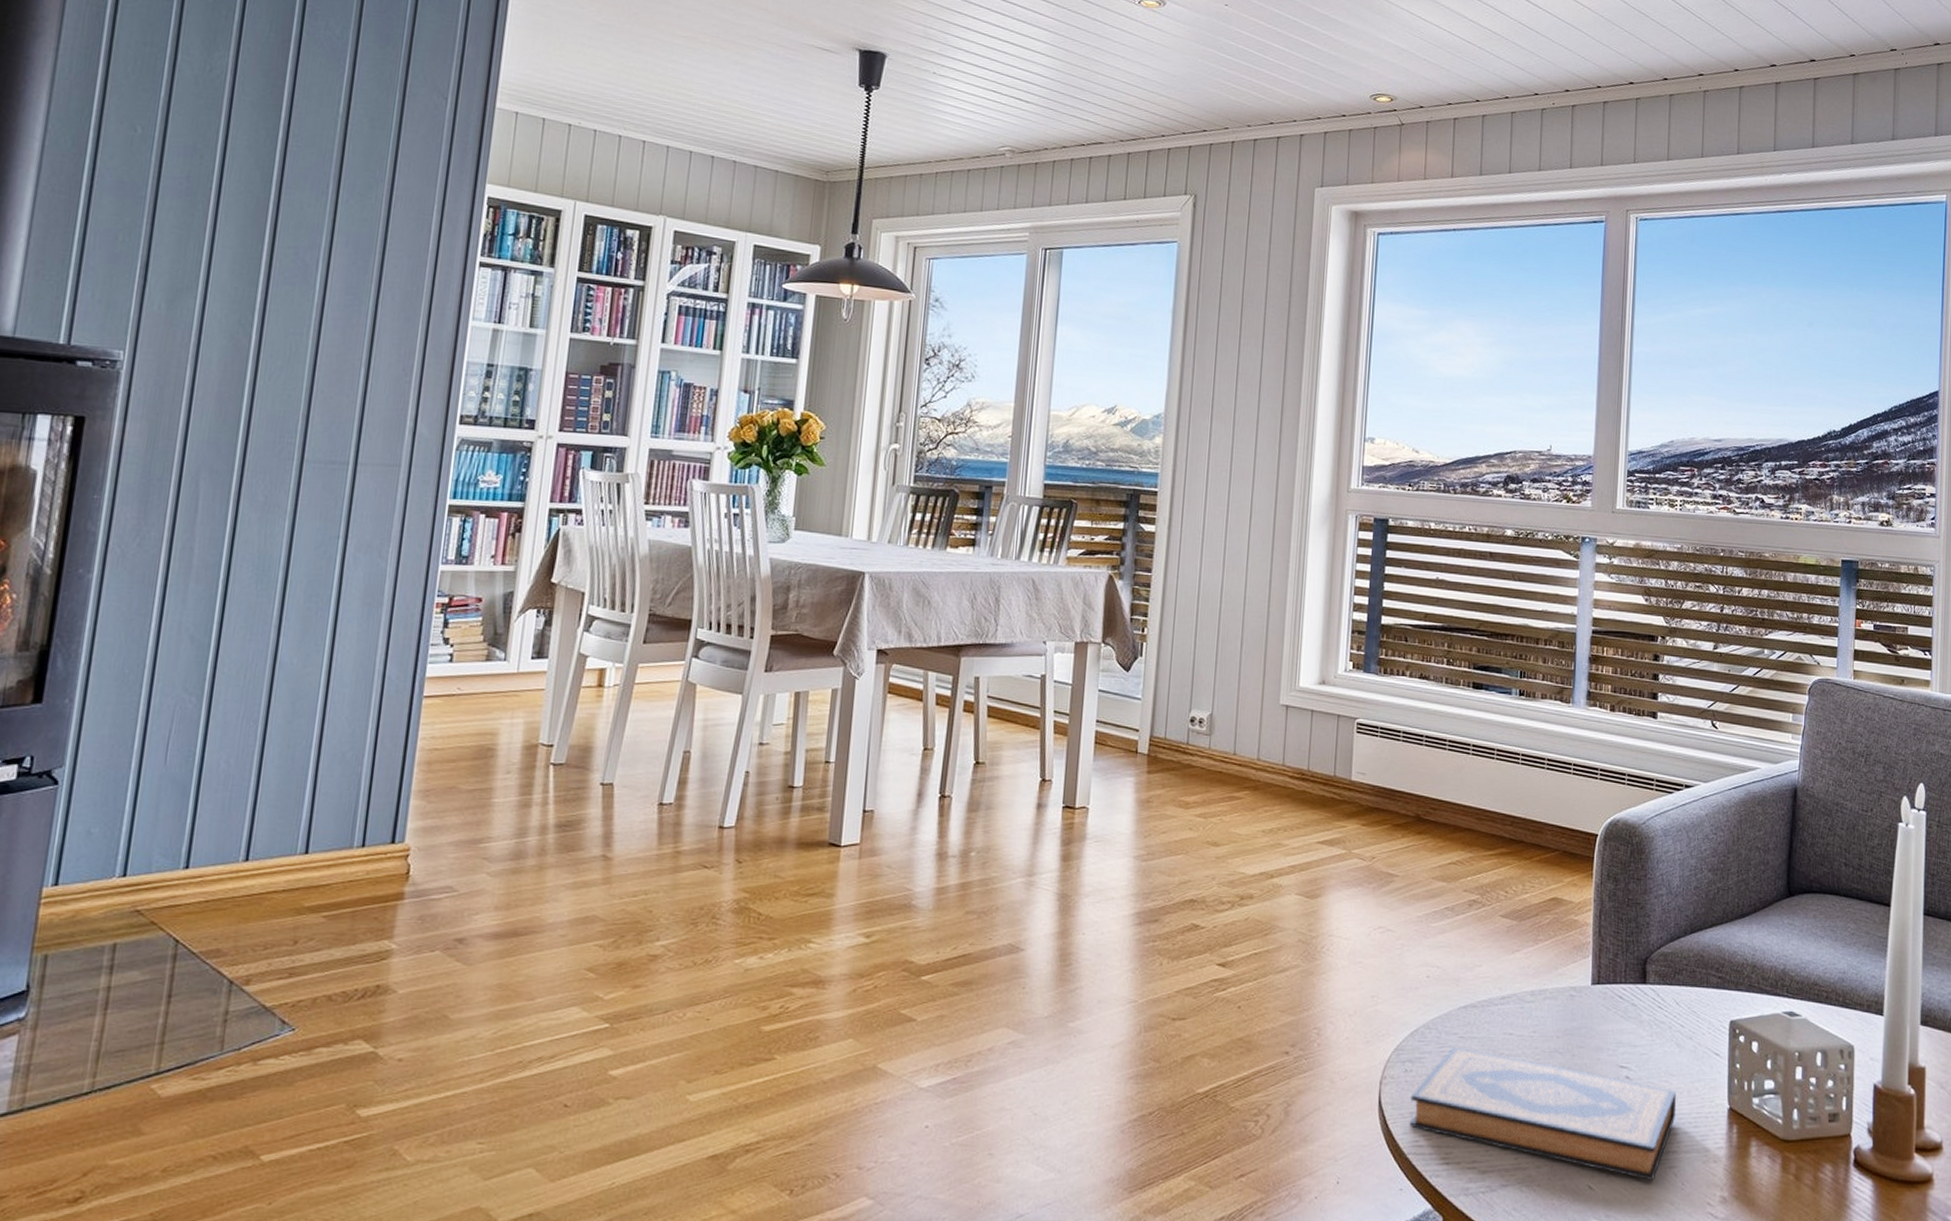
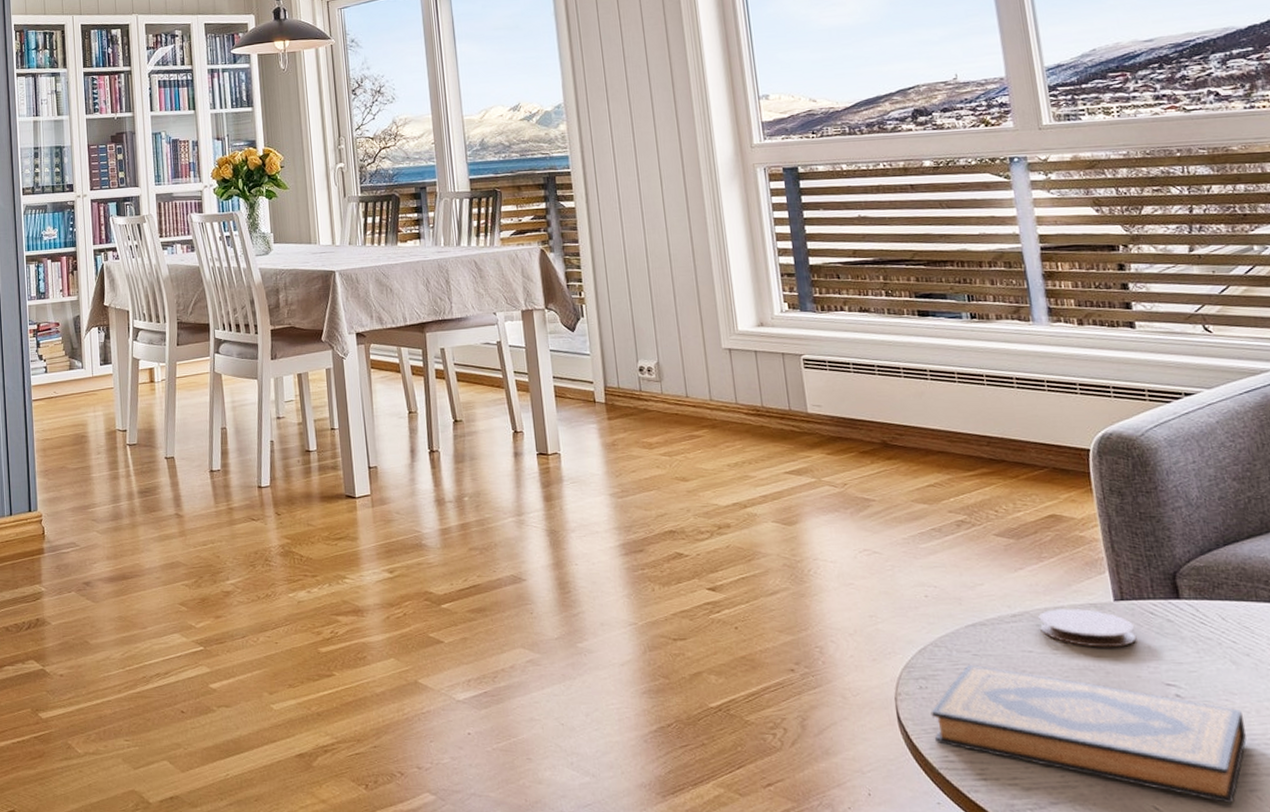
coaster: none [1524,990,1603,1031] -> present [1038,608,1136,648]

